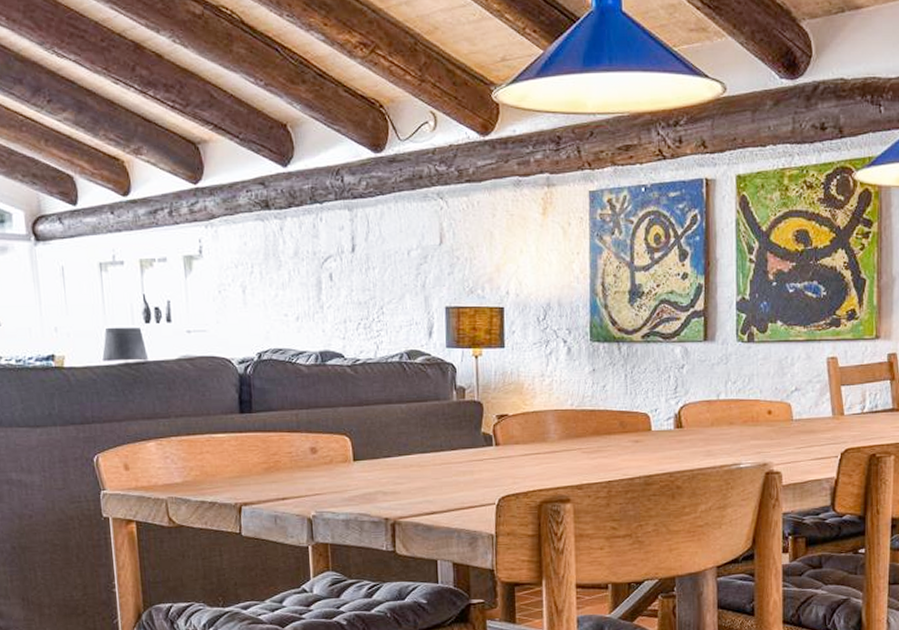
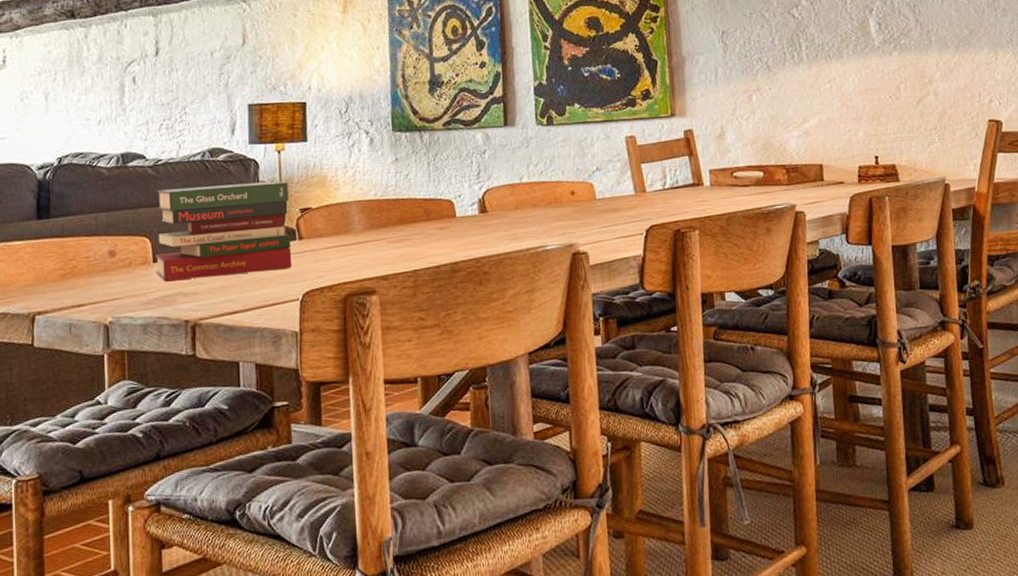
books: none [355,387,489,480] -> present [154,181,292,282]

